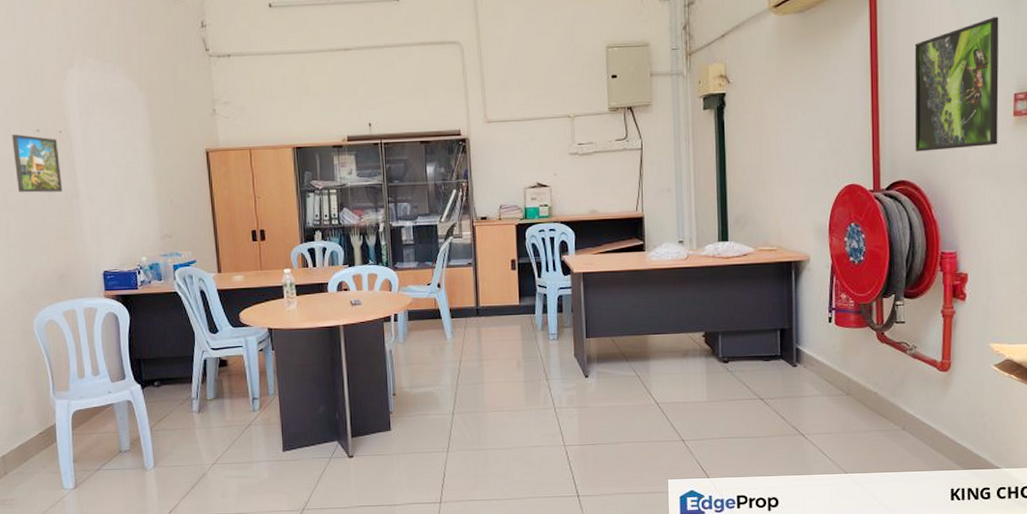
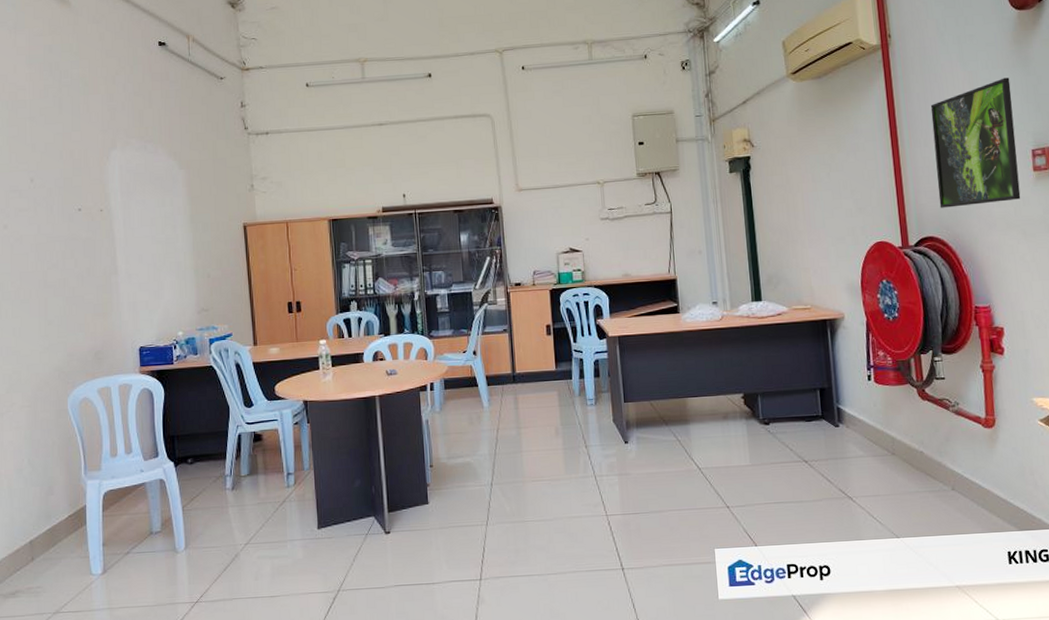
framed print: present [12,134,63,193] -> none [54,213,102,271]

